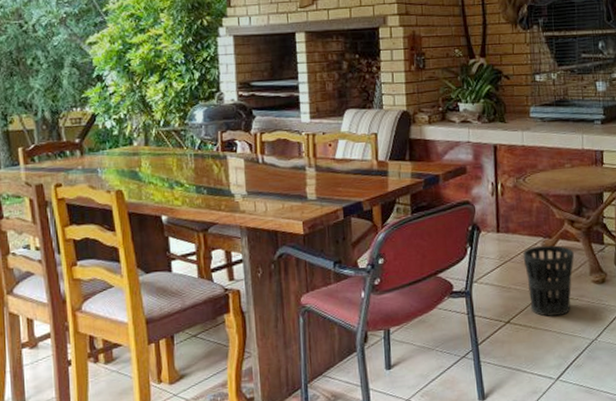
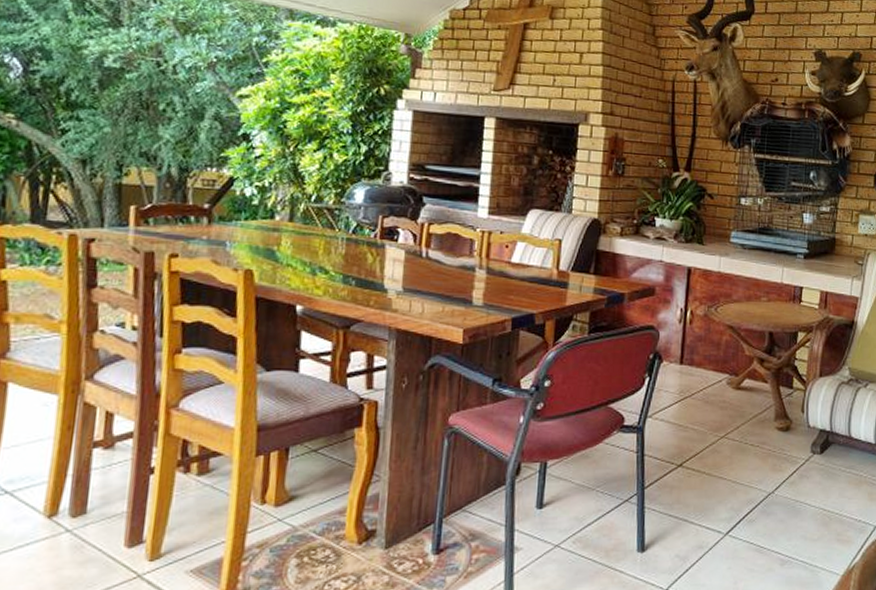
wastebasket: present [523,245,574,317] -> none [705,383,760,464]

